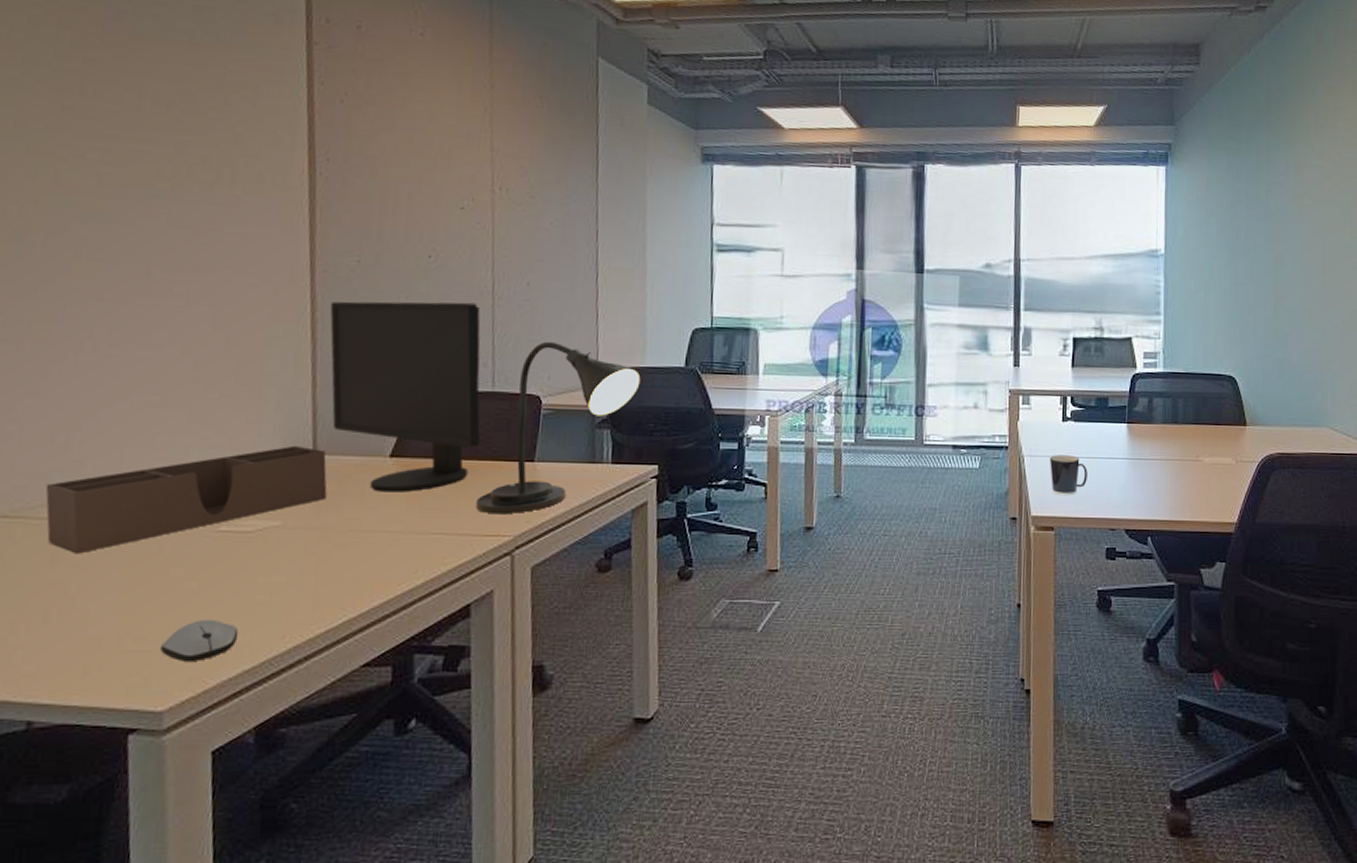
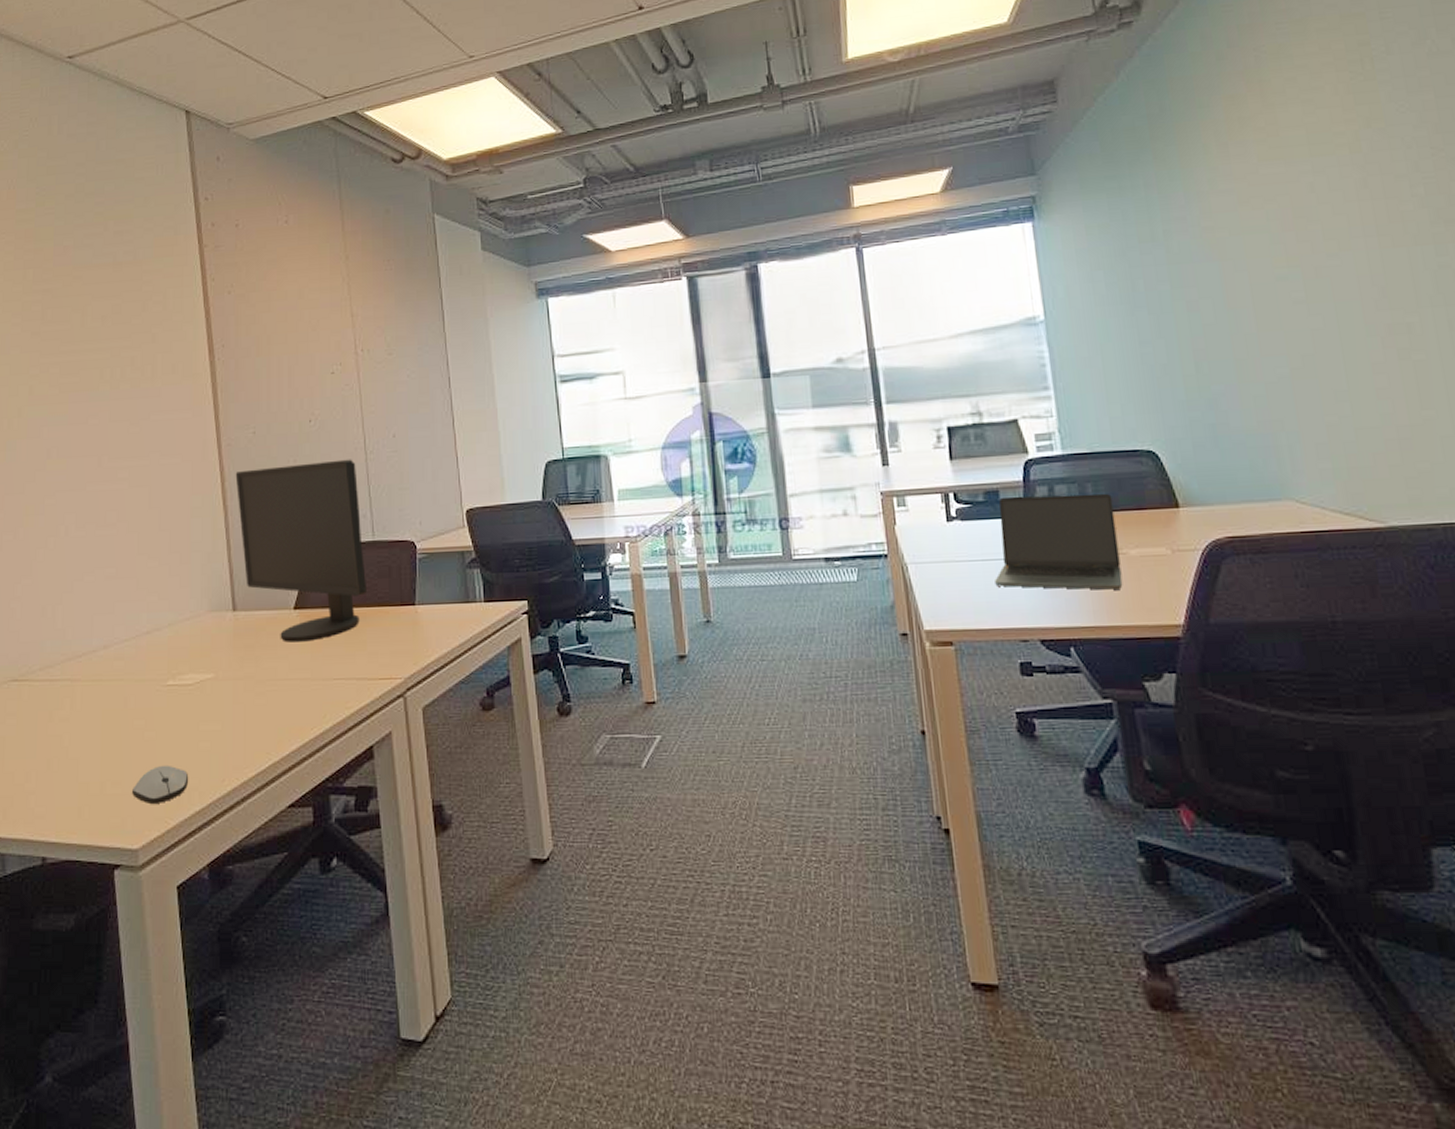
desk organizer: present [45,445,327,554] -> none [41,604,247,710]
desk lamp: present [475,341,641,515] -> none [368,488,503,658]
mug: present [1050,455,1087,496] -> none [938,559,986,606]
laptop: none [1095,404,1197,490] -> present [995,493,1123,590]

